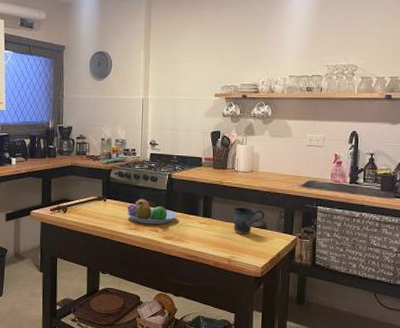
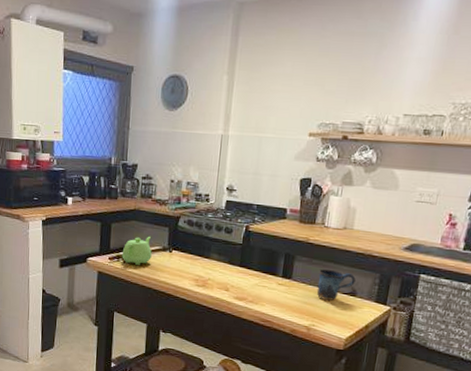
teapot: none [62,188,89,215] -> present [122,236,152,266]
fruit bowl: present [127,198,178,225] -> none [194,252,253,283]

